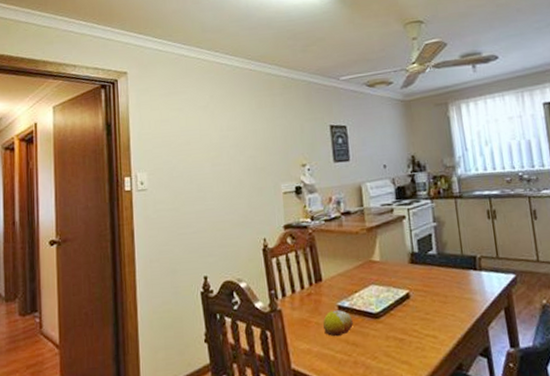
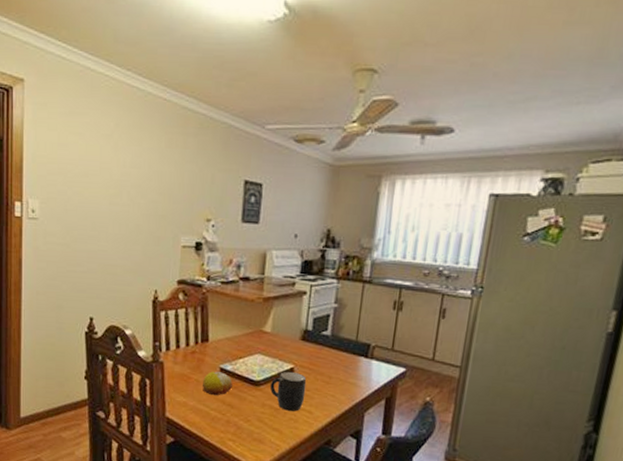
mug: none [389,297,427,340] -> present [269,371,307,411]

